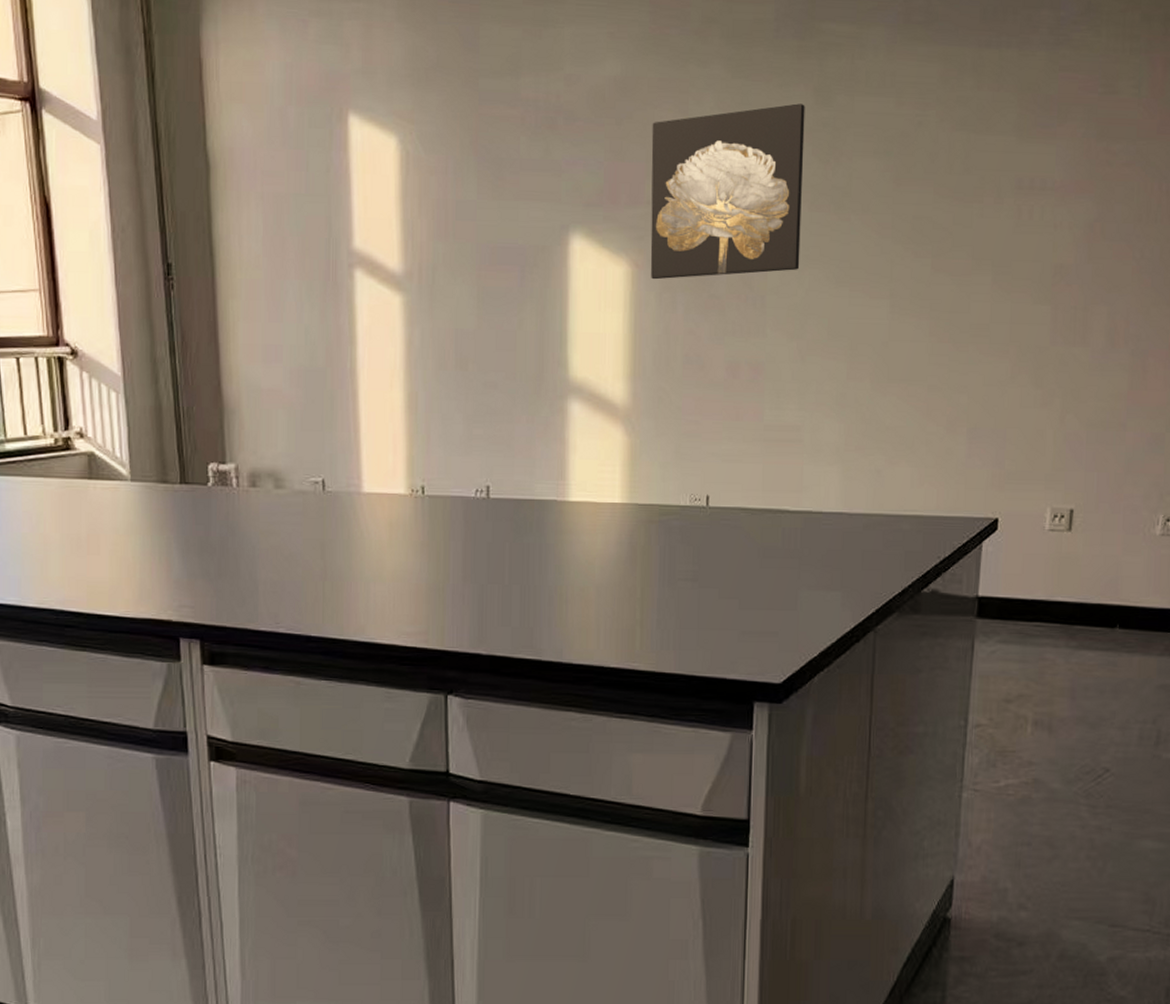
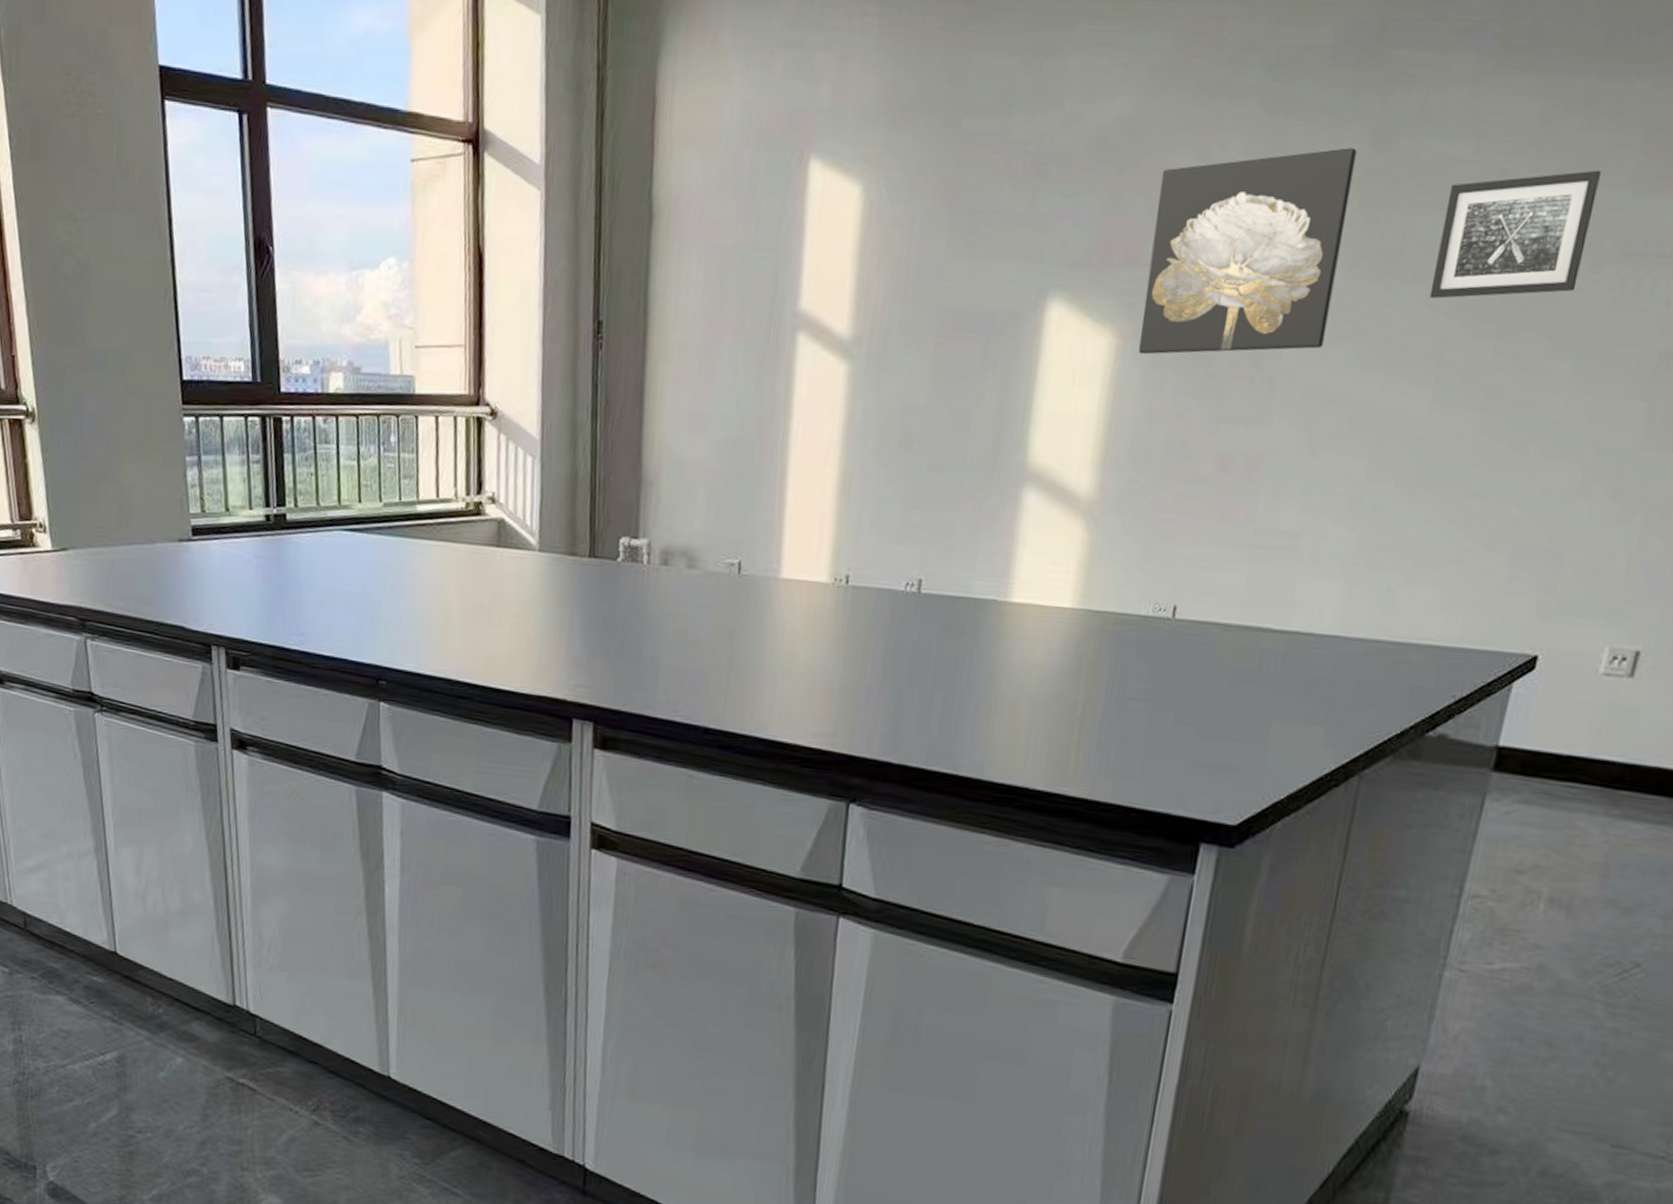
wall art: none [876,121,991,227] -> present [1429,170,1601,299]

